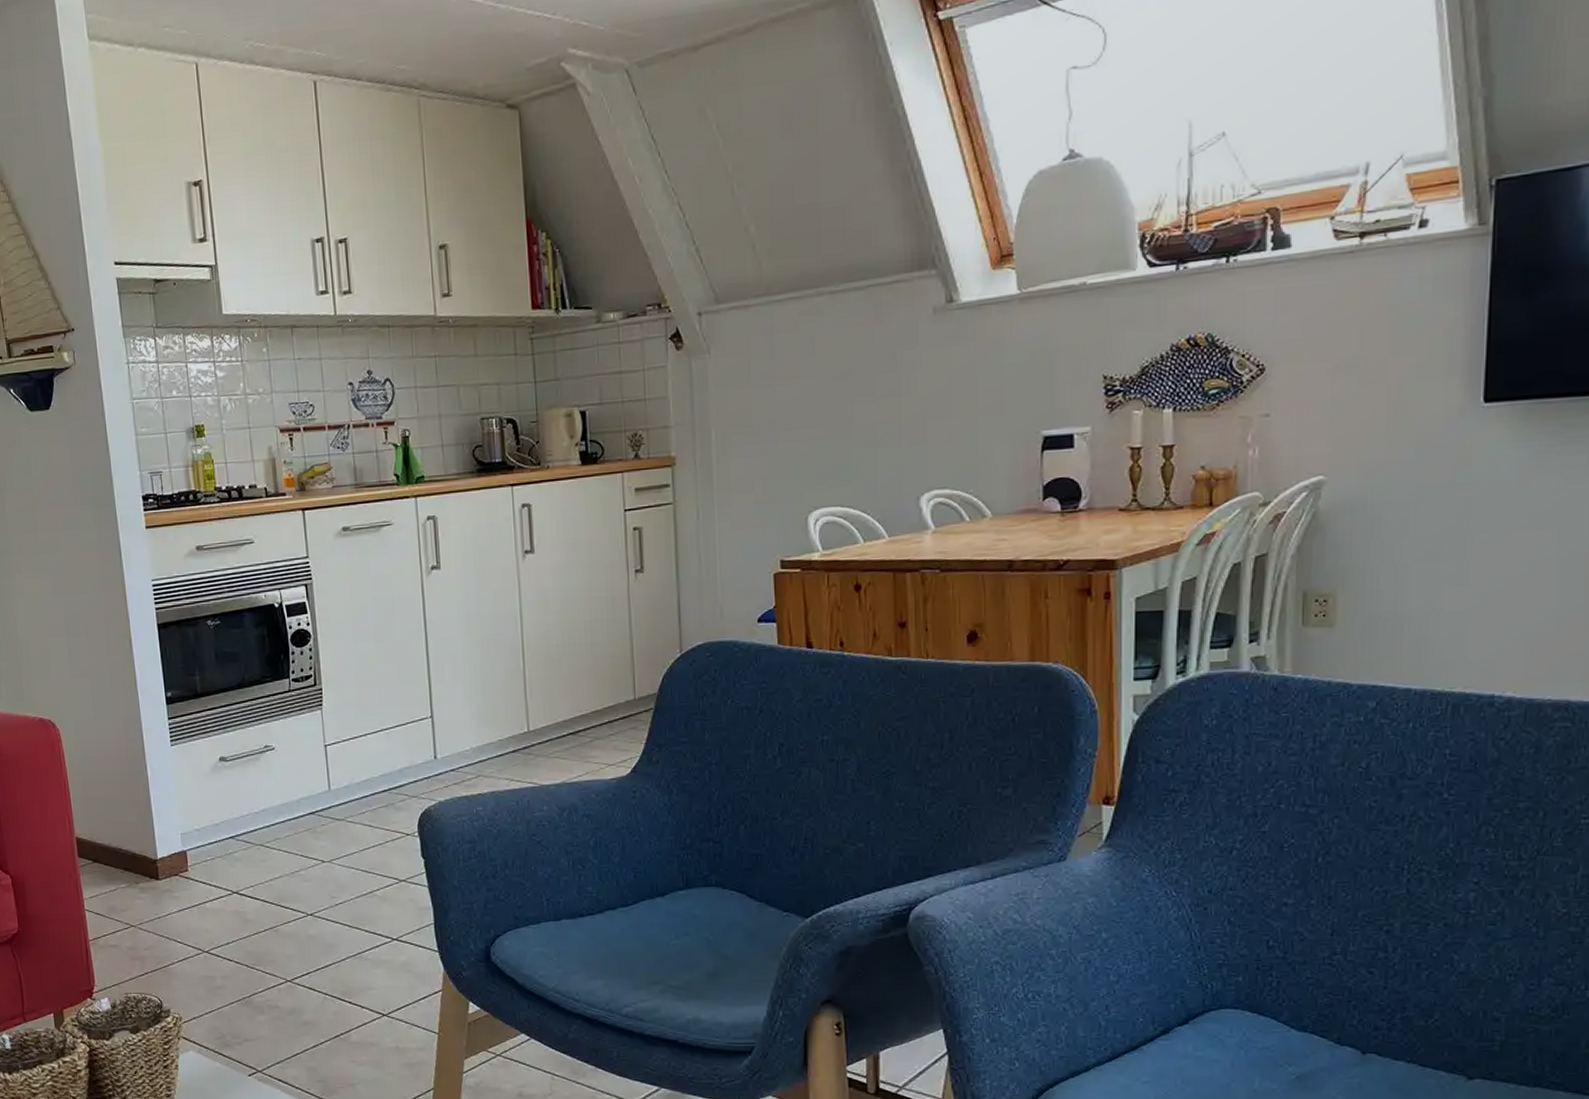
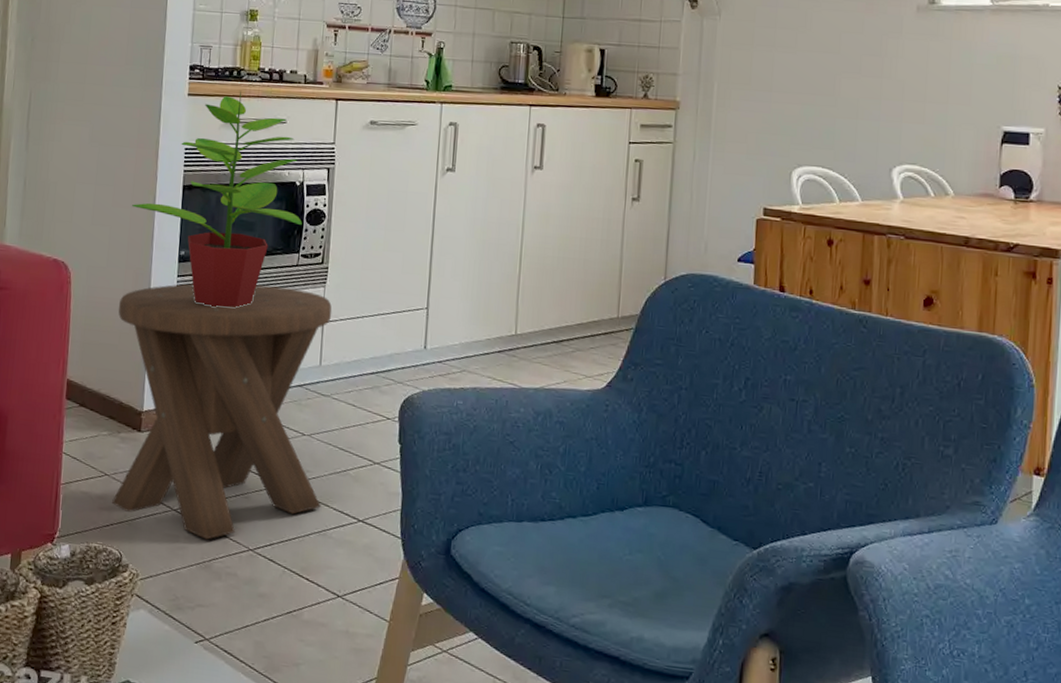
potted plant: none [109,515,288,745] -> present [132,91,302,308]
music stool: none [113,715,352,976] -> present [112,284,332,540]

